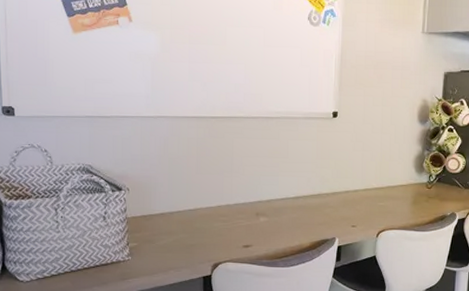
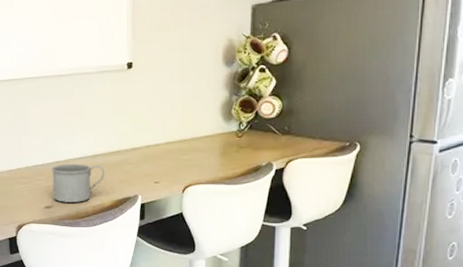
mug: none [252,204,306,243] -> present [52,163,105,203]

